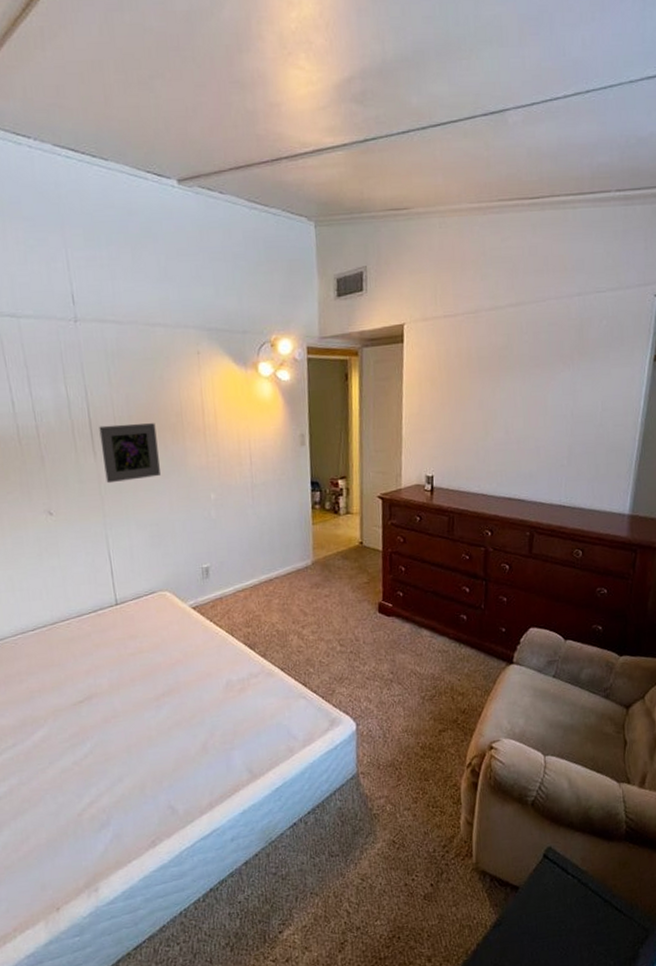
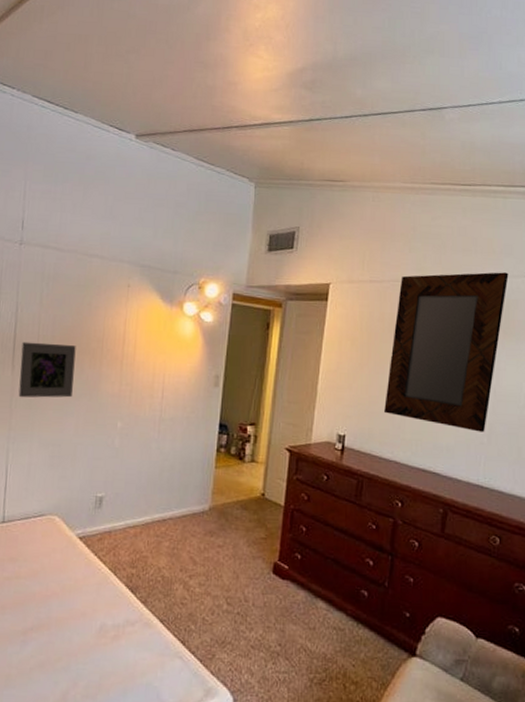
home mirror: none [468,290,581,456] -> present [384,272,509,432]

